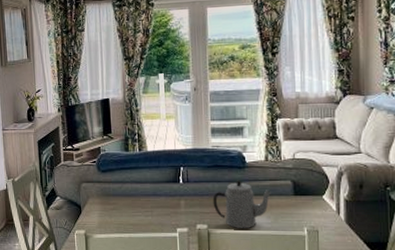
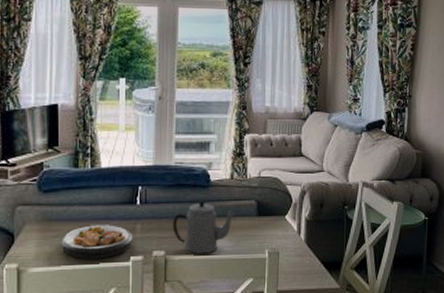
plate: none [118,200,179,229] -> present [61,225,133,259]

